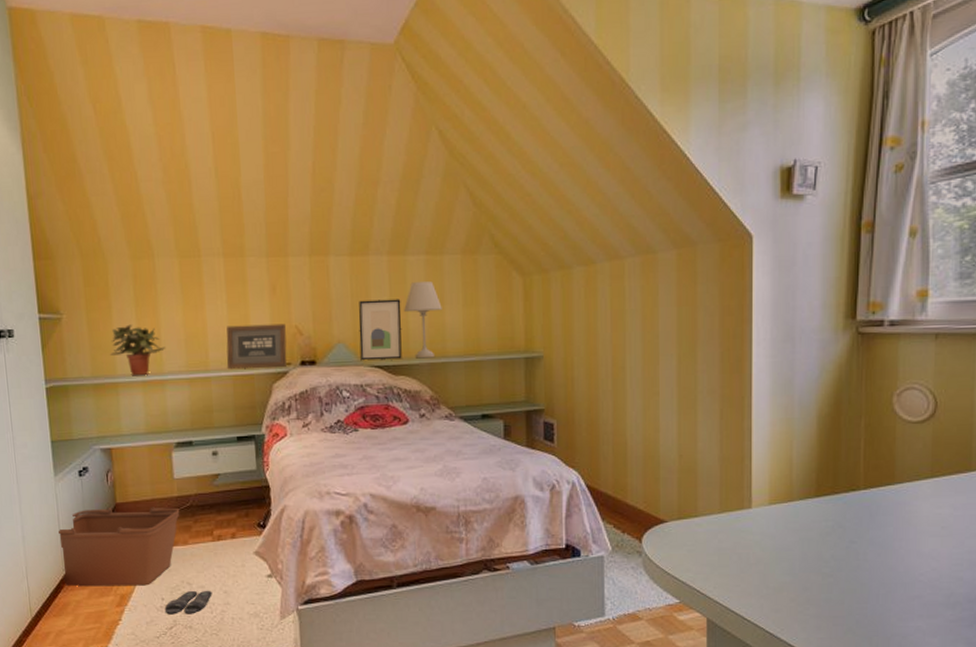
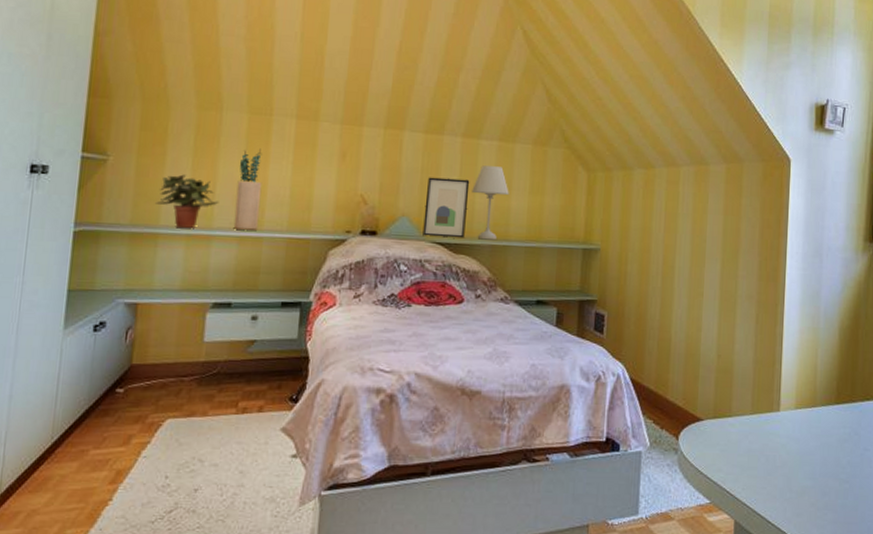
bicycle basket: present [59,507,180,587] -> none [48,369,204,461]
slippers: present [165,590,212,615] -> none [167,468,226,496]
vase: none [178,291,205,373] -> present [233,148,262,231]
picture frame: present [226,323,287,370] -> none [282,187,351,236]

